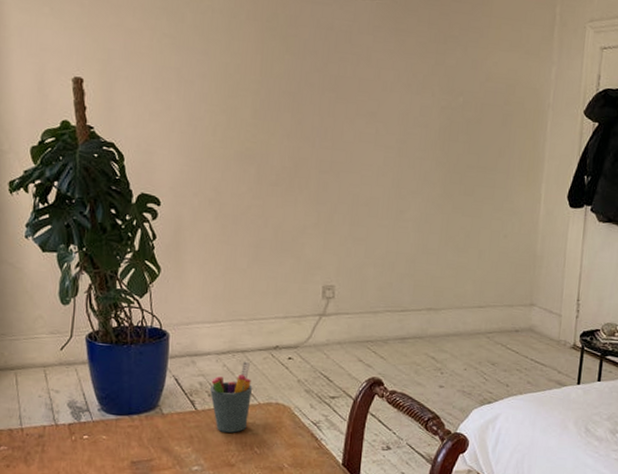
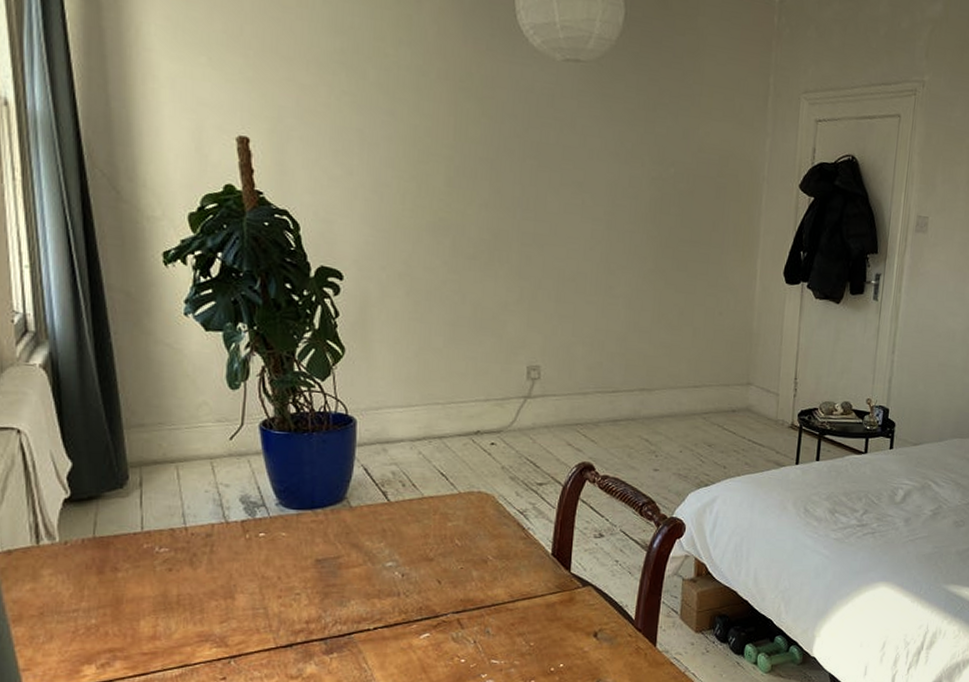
pen holder: present [209,361,253,433] -> none [403,447,452,525]

